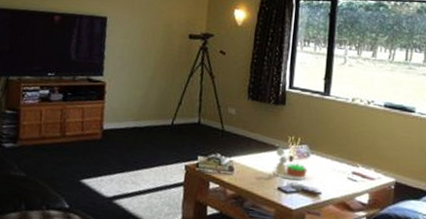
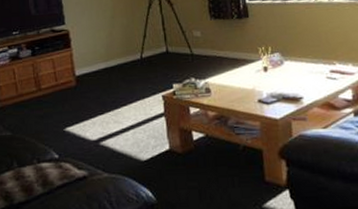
succulent plant: present [272,144,308,181] -> none [246,57,285,91]

